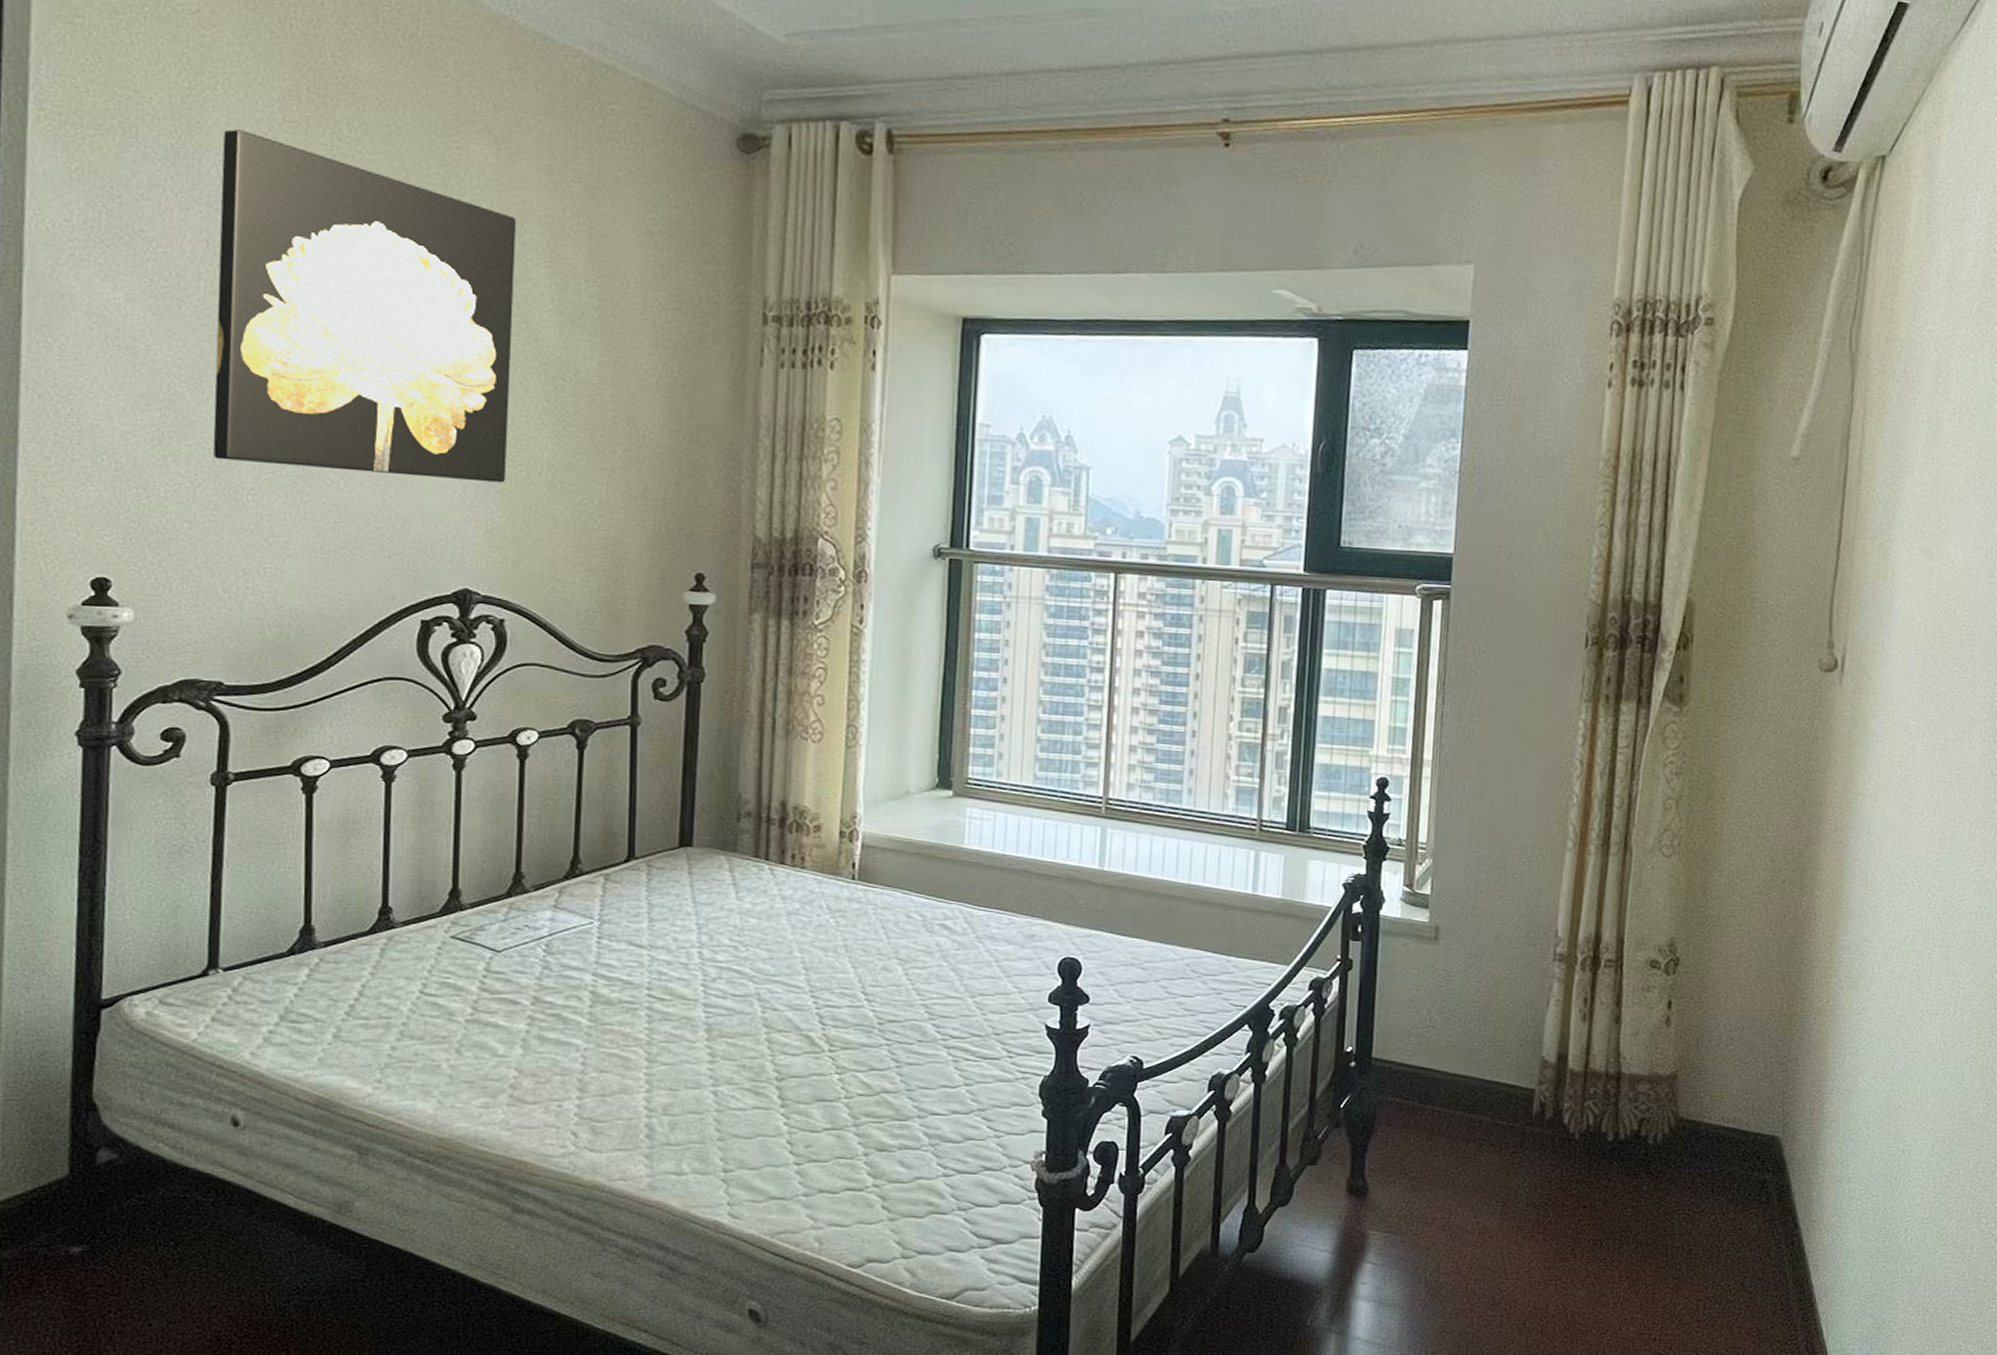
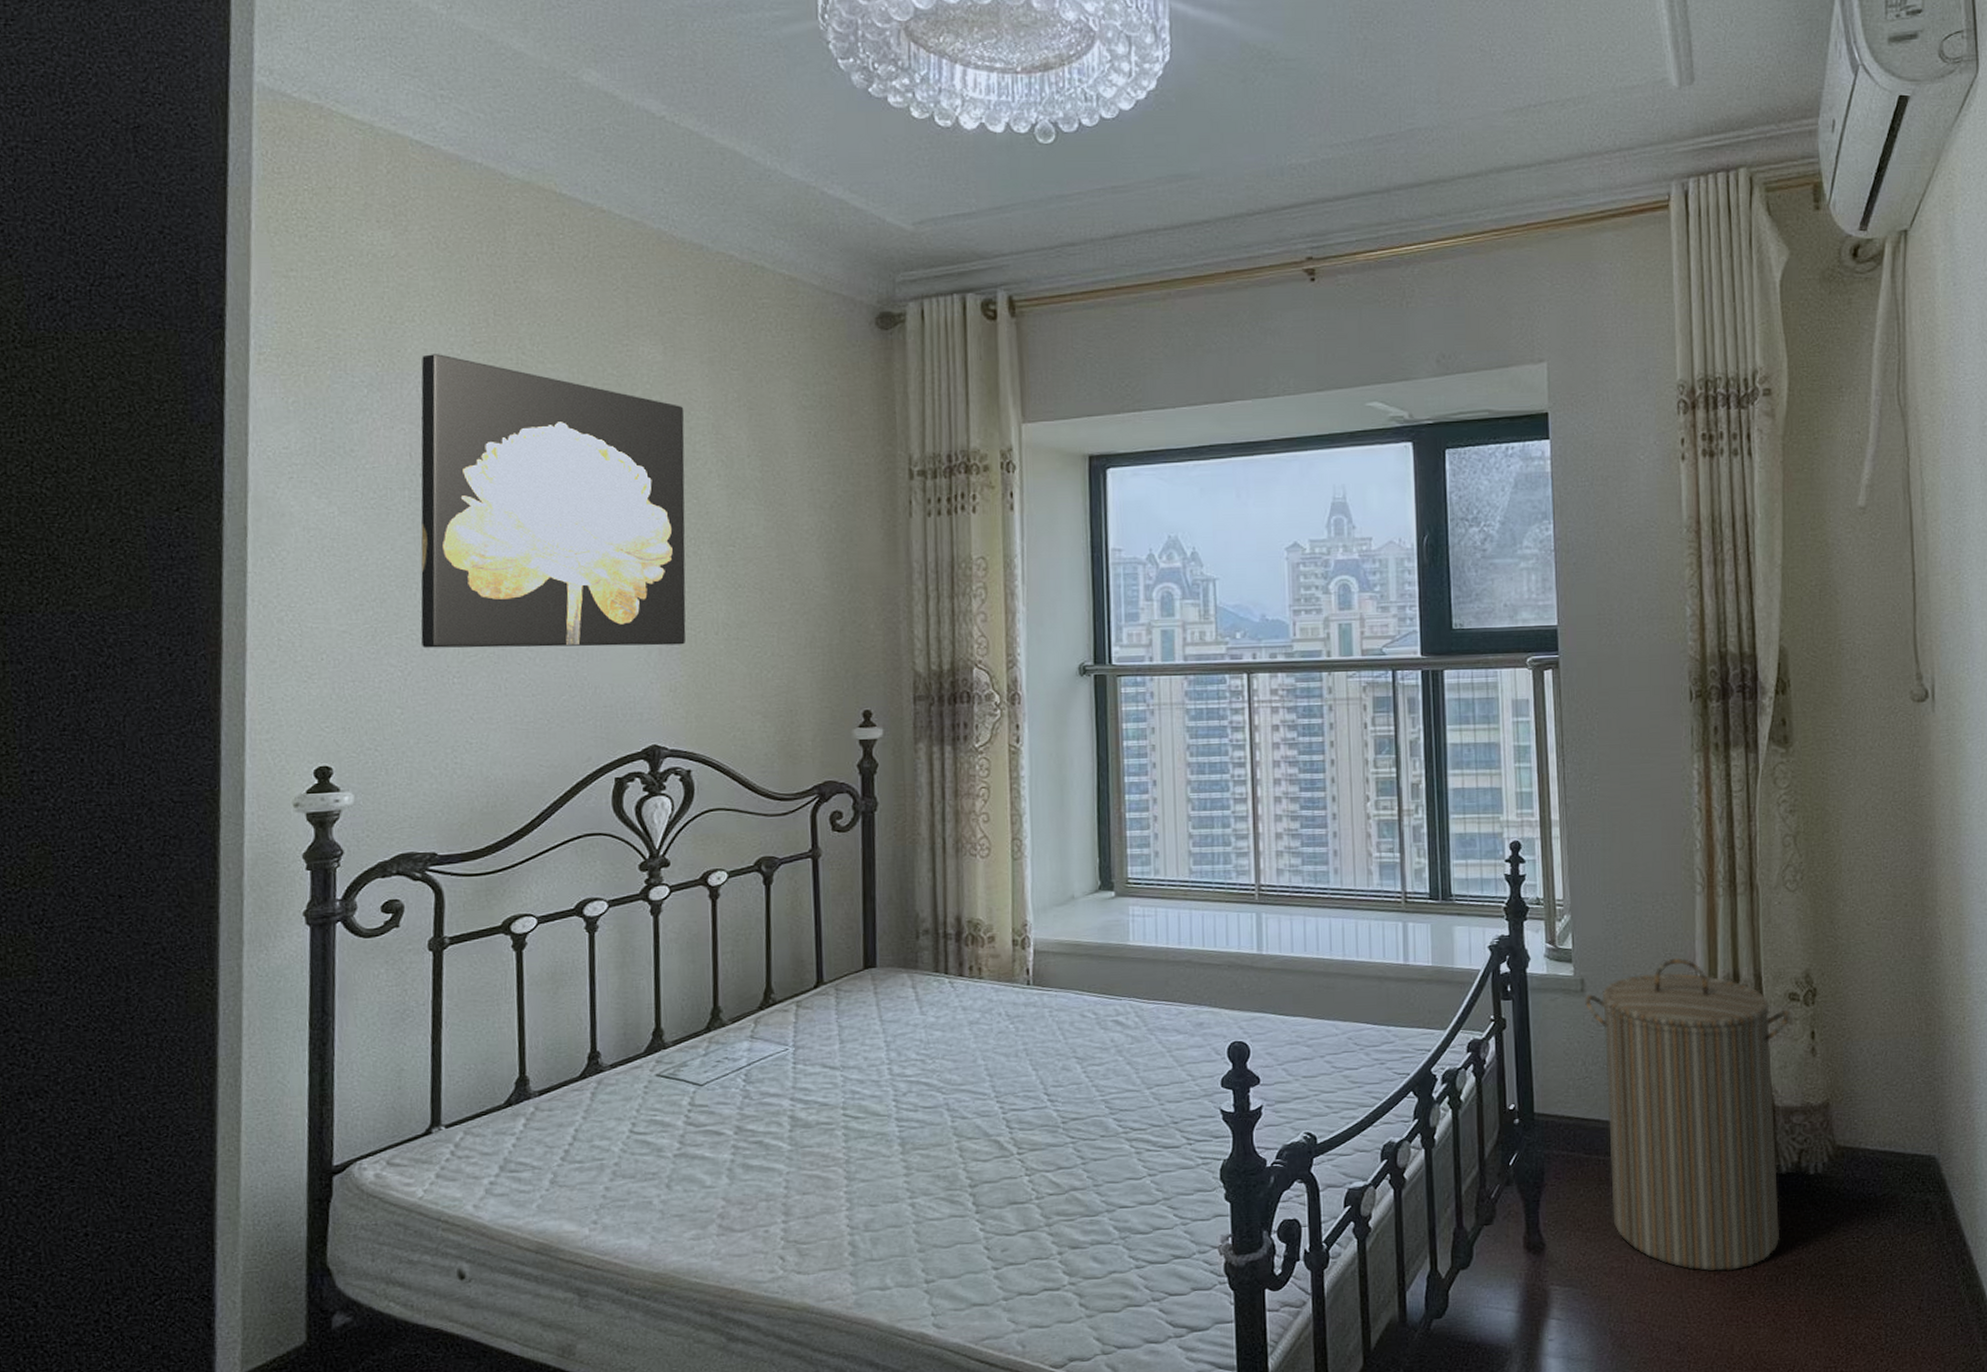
laundry hamper: none [1437,913,1650,1232] -> present [1585,958,1791,1271]

